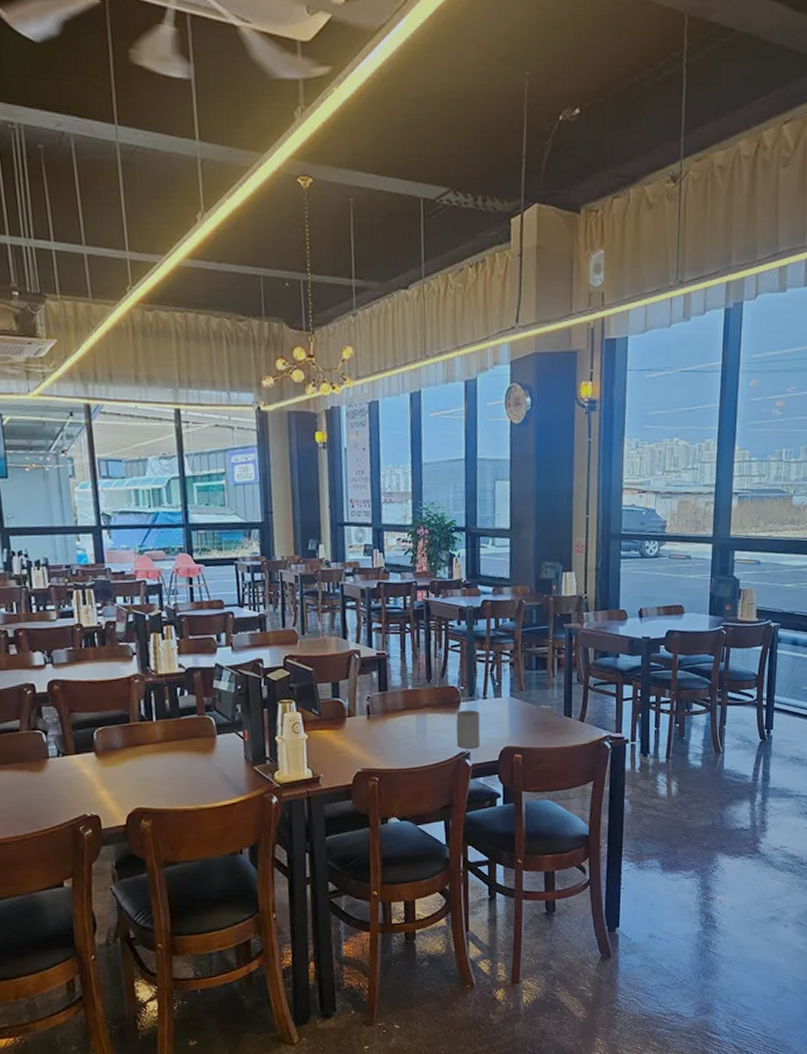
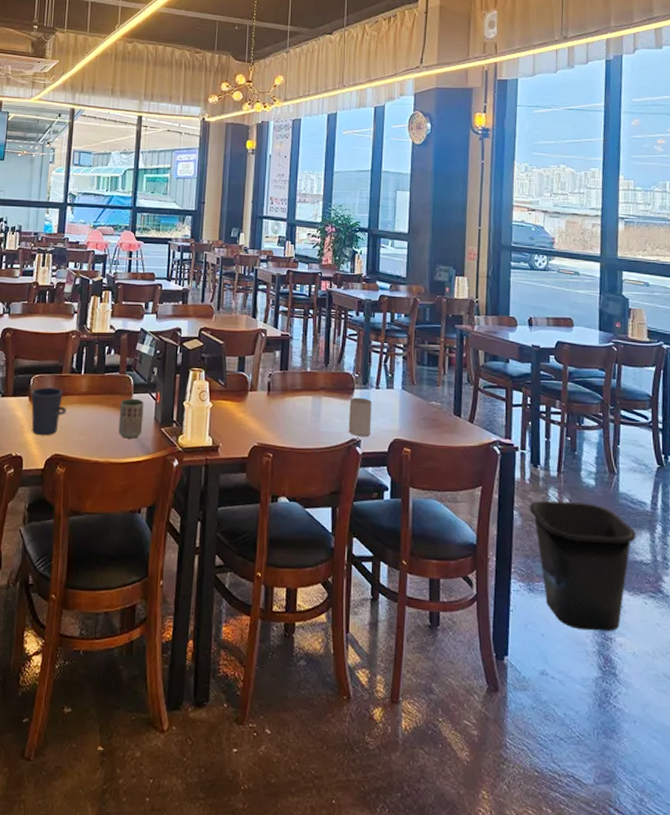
cup: none [96,739,143,791] -> present [31,387,67,435]
cup: none [203,739,233,782] -> present [118,398,144,439]
waste bin: none [639,783,738,895] -> present [529,500,636,631]

